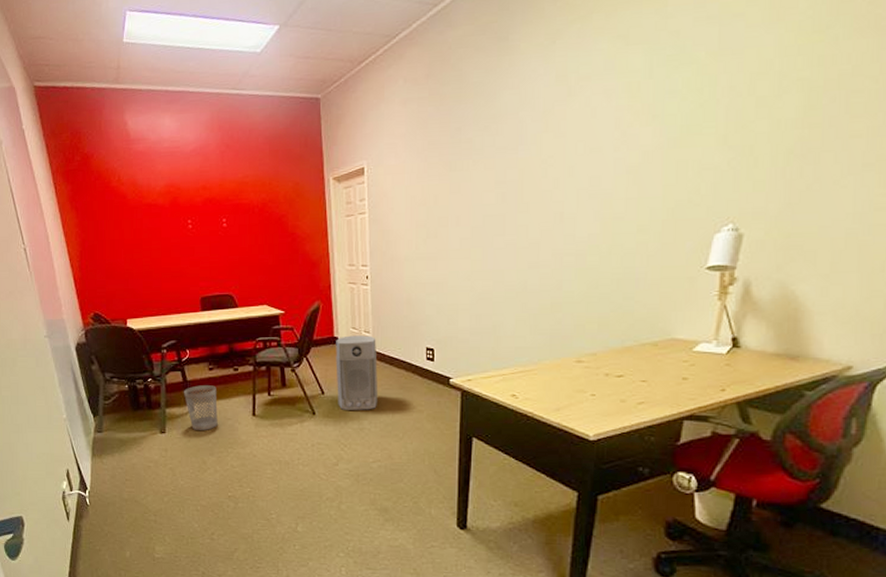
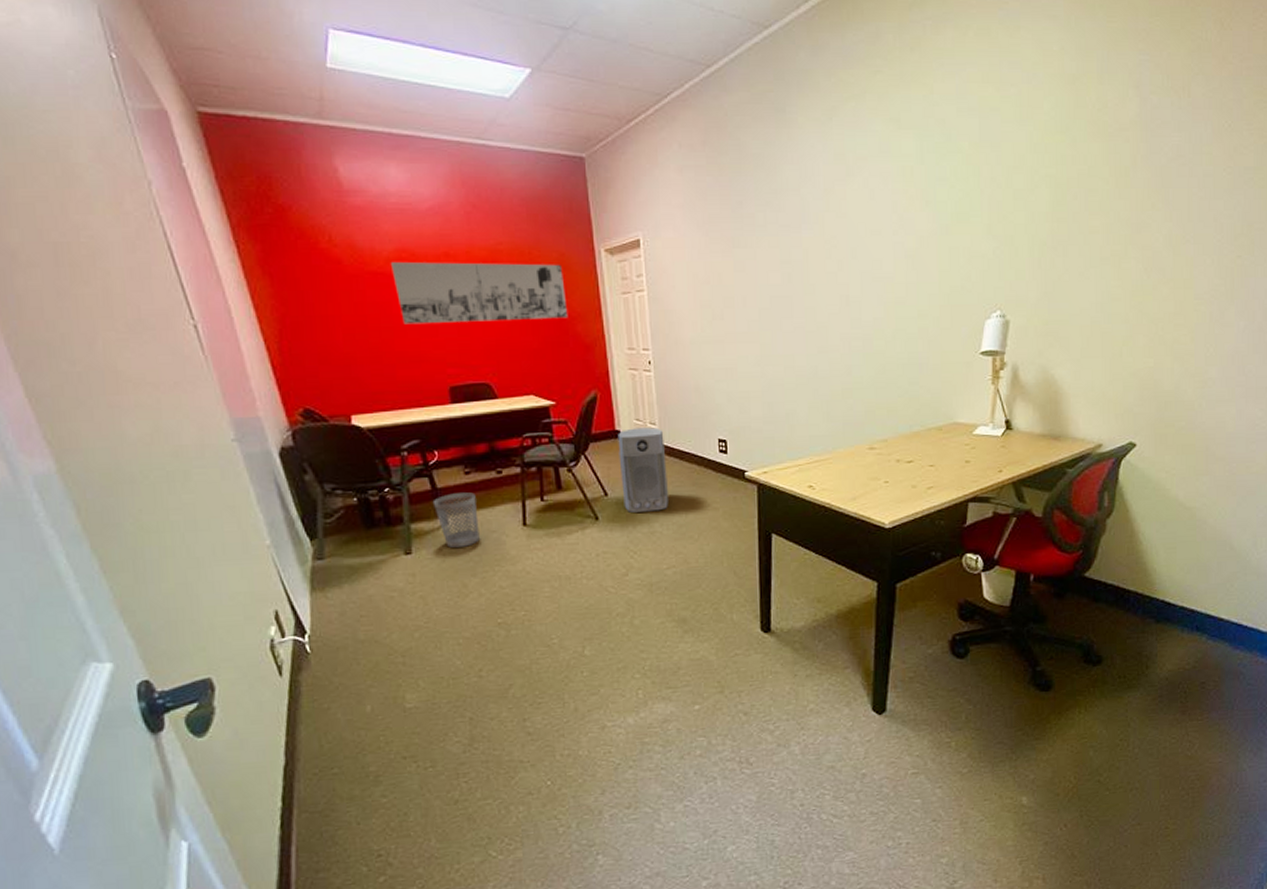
wall art: none [162,192,299,246] -> present [391,261,568,325]

